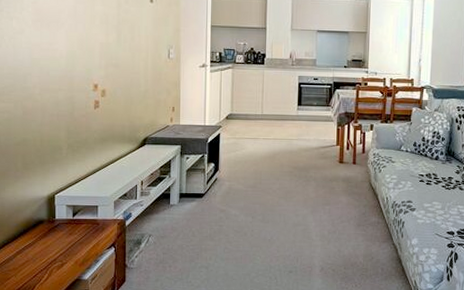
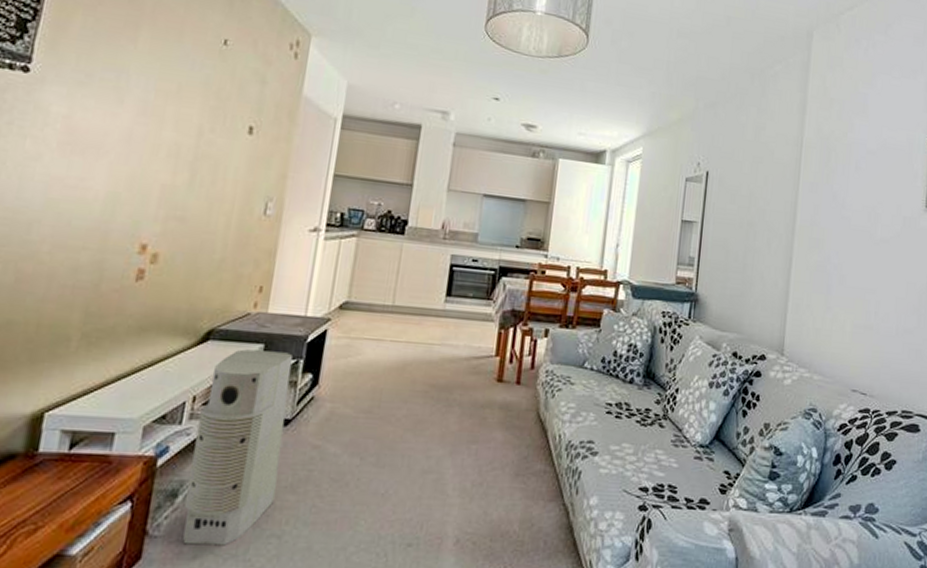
air purifier: none [146,149,201,273] -> present [182,349,293,546]

